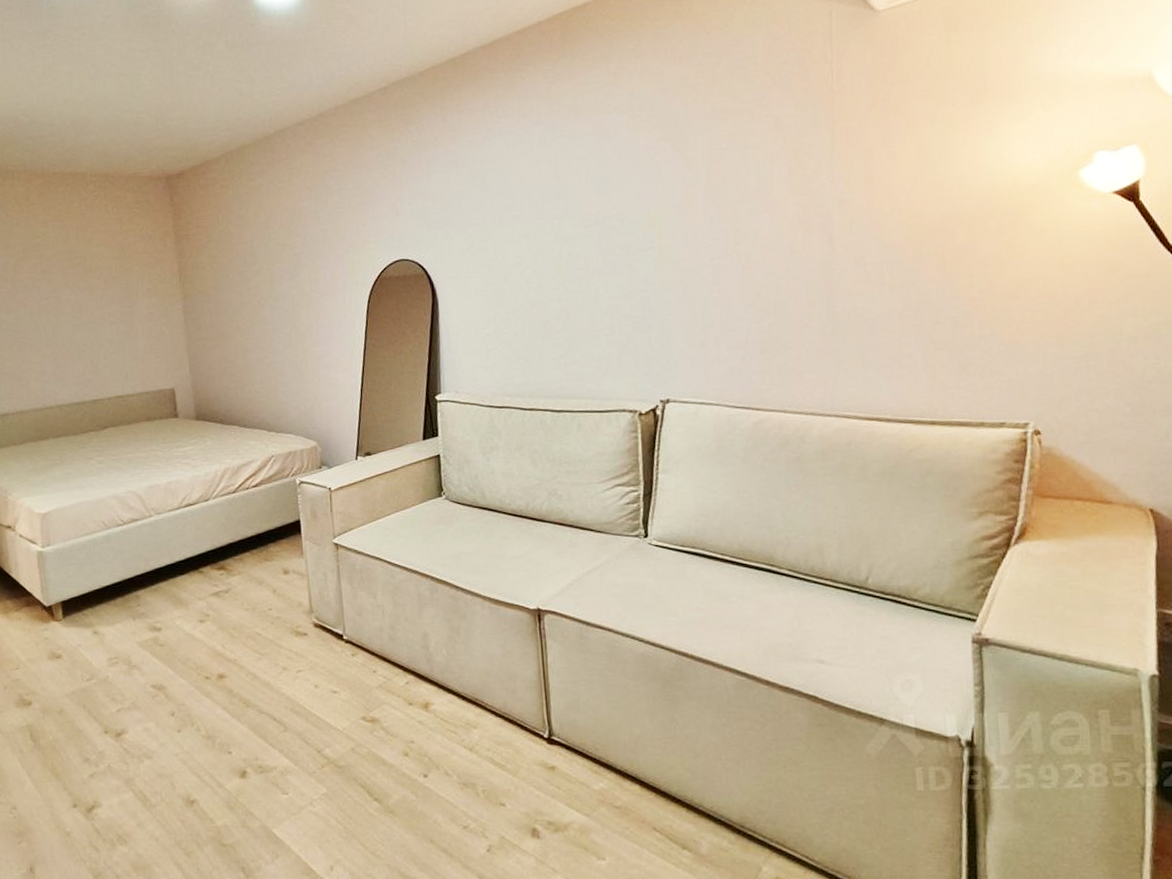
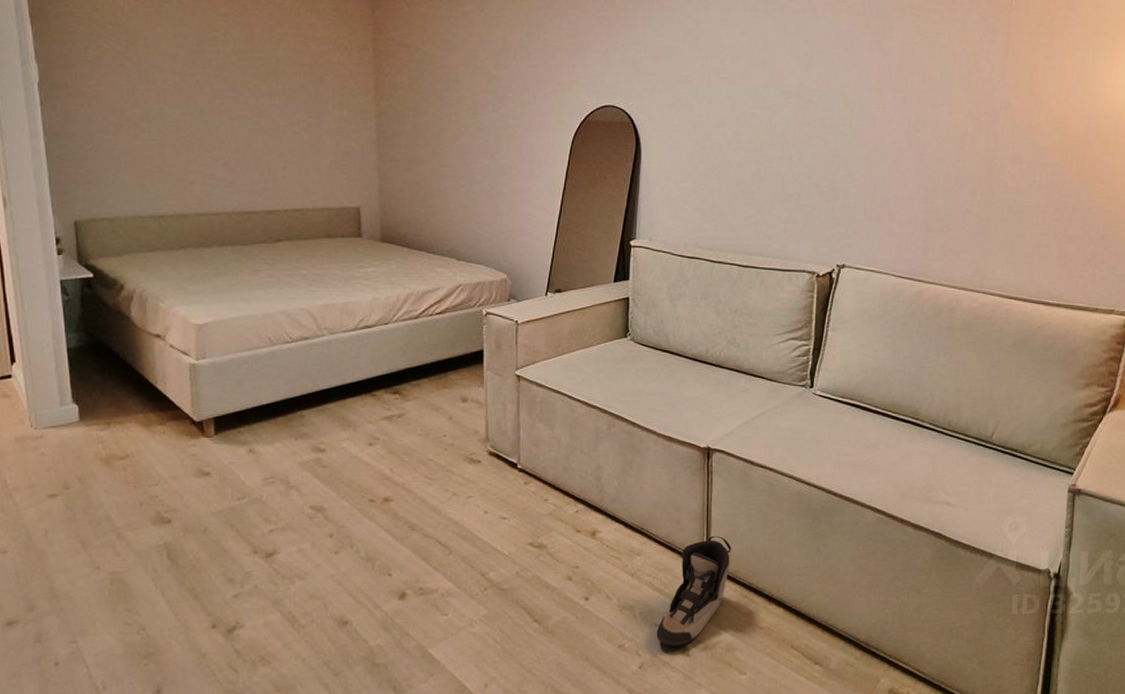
shoe: none [502,705,575,827] -> present [656,535,731,646]

